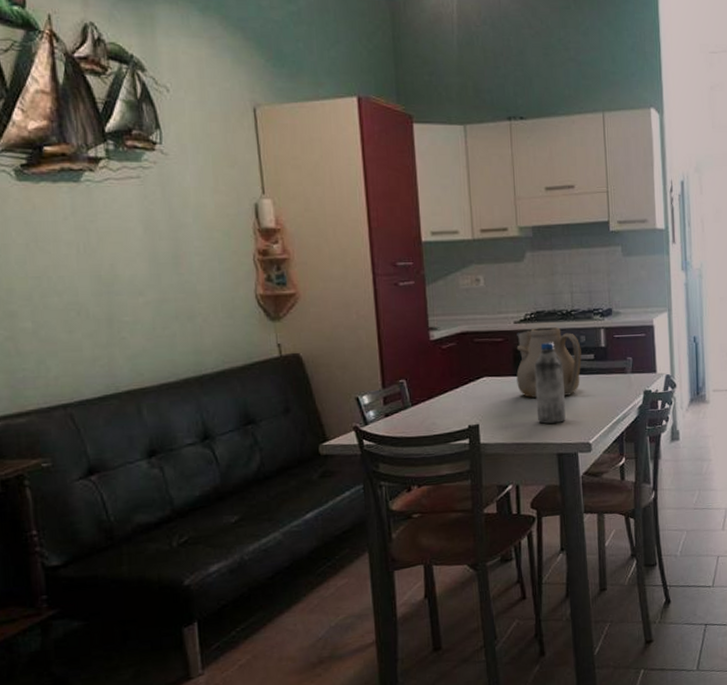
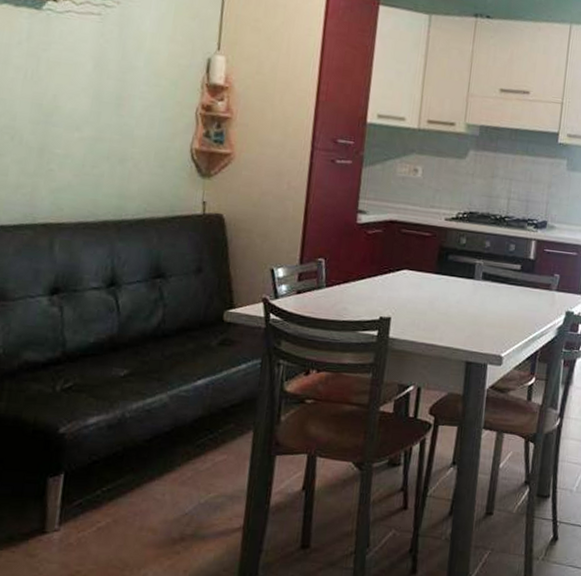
teapot: present [516,327,582,398] -> none [437,228,509,304]
water bottle: present [534,342,566,424] -> none [451,244,488,330]

